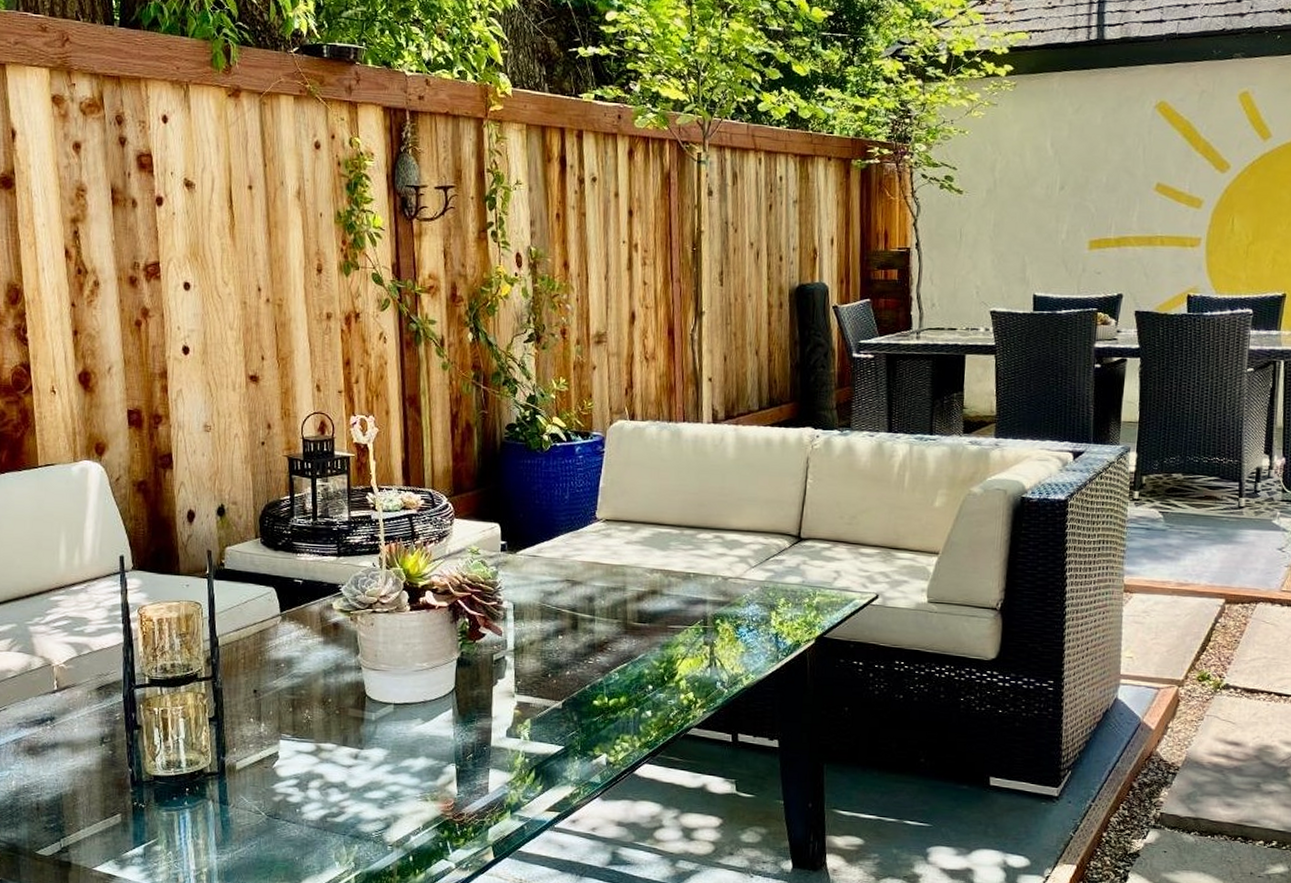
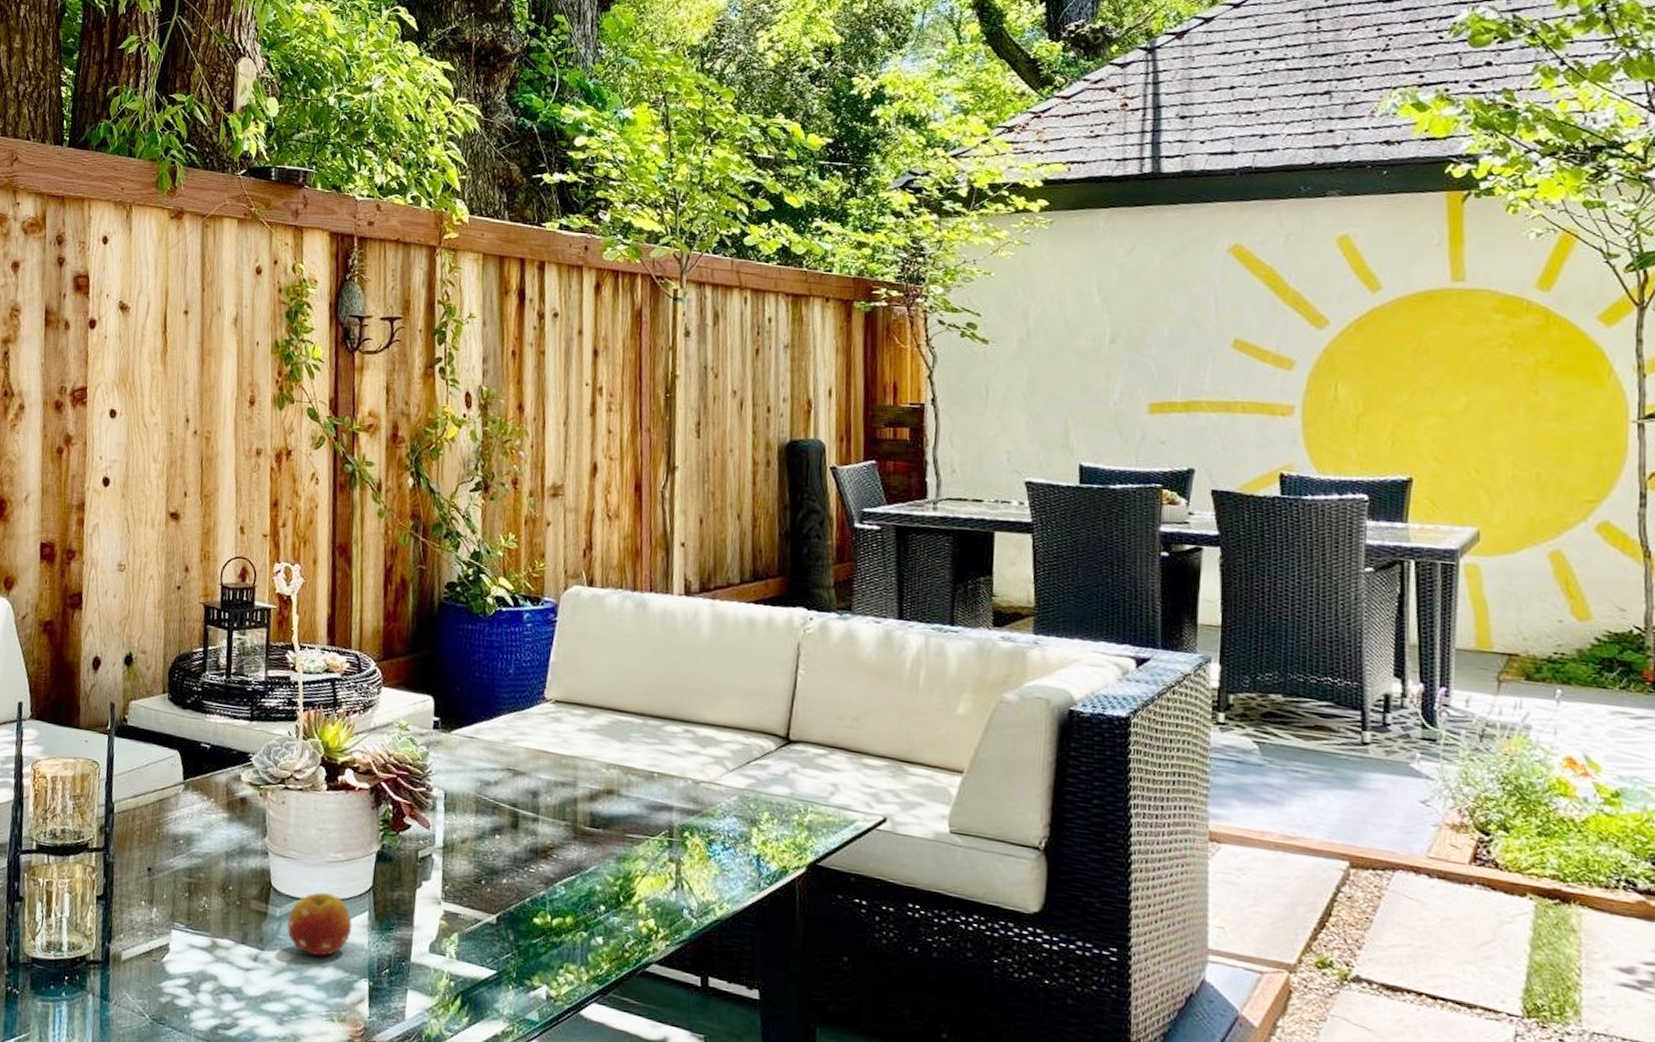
fruit: none [382,697,439,749] -> present [287,892,353,956]

